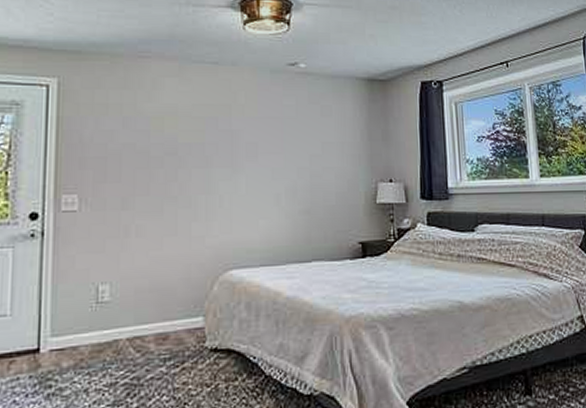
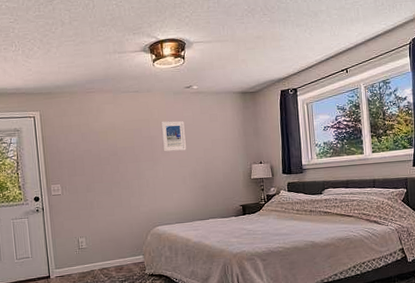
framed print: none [248,110,284,155] -> present [160,120,186,152]

